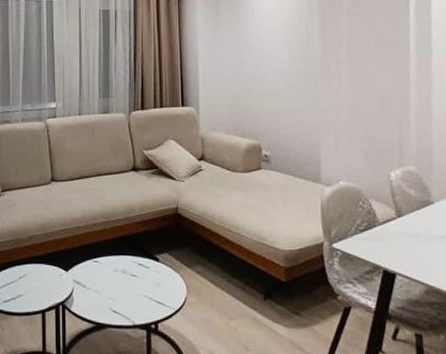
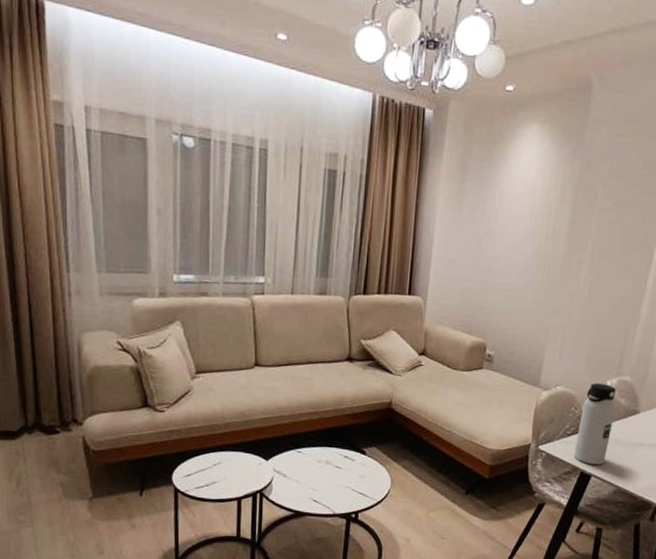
water bottle: none [370,176,408,262] -> present [573,383,616,465]

